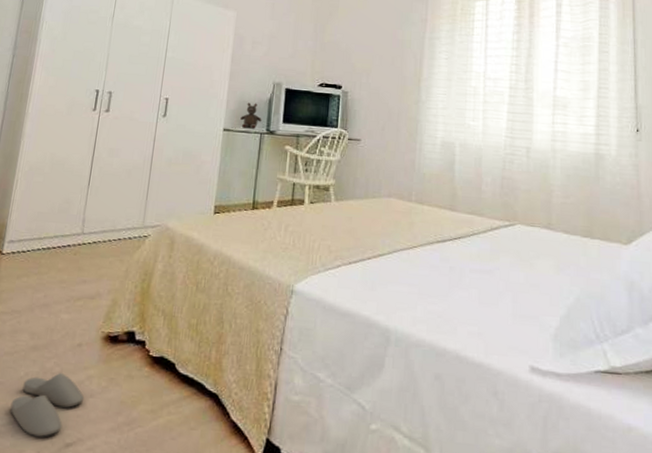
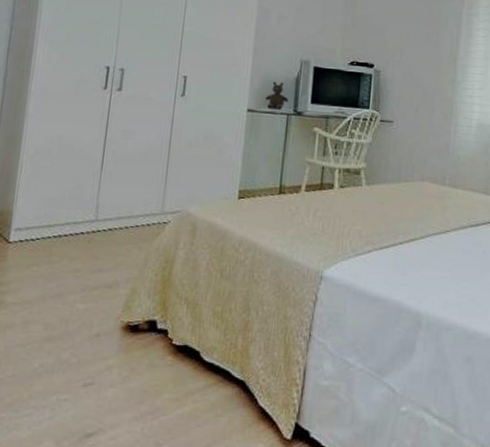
slippers: present [10,373,85,437] -> none [25,364,105,428]

